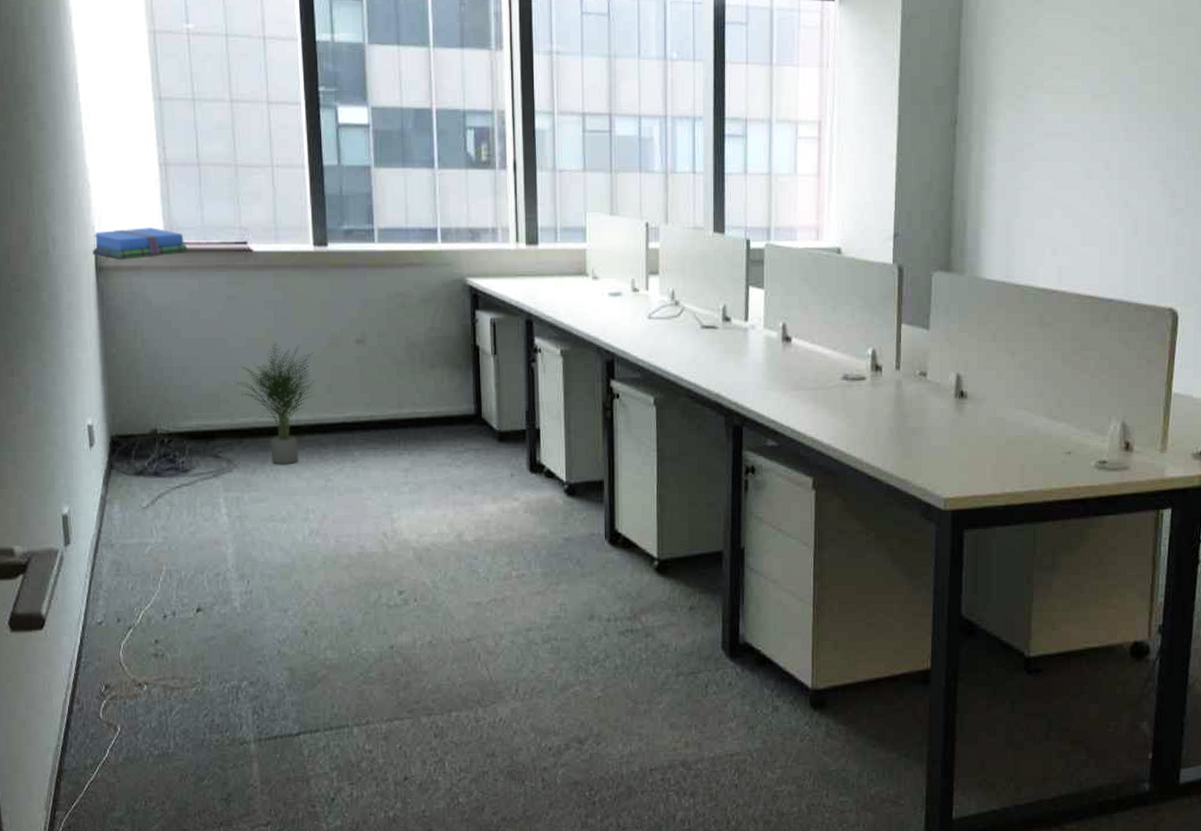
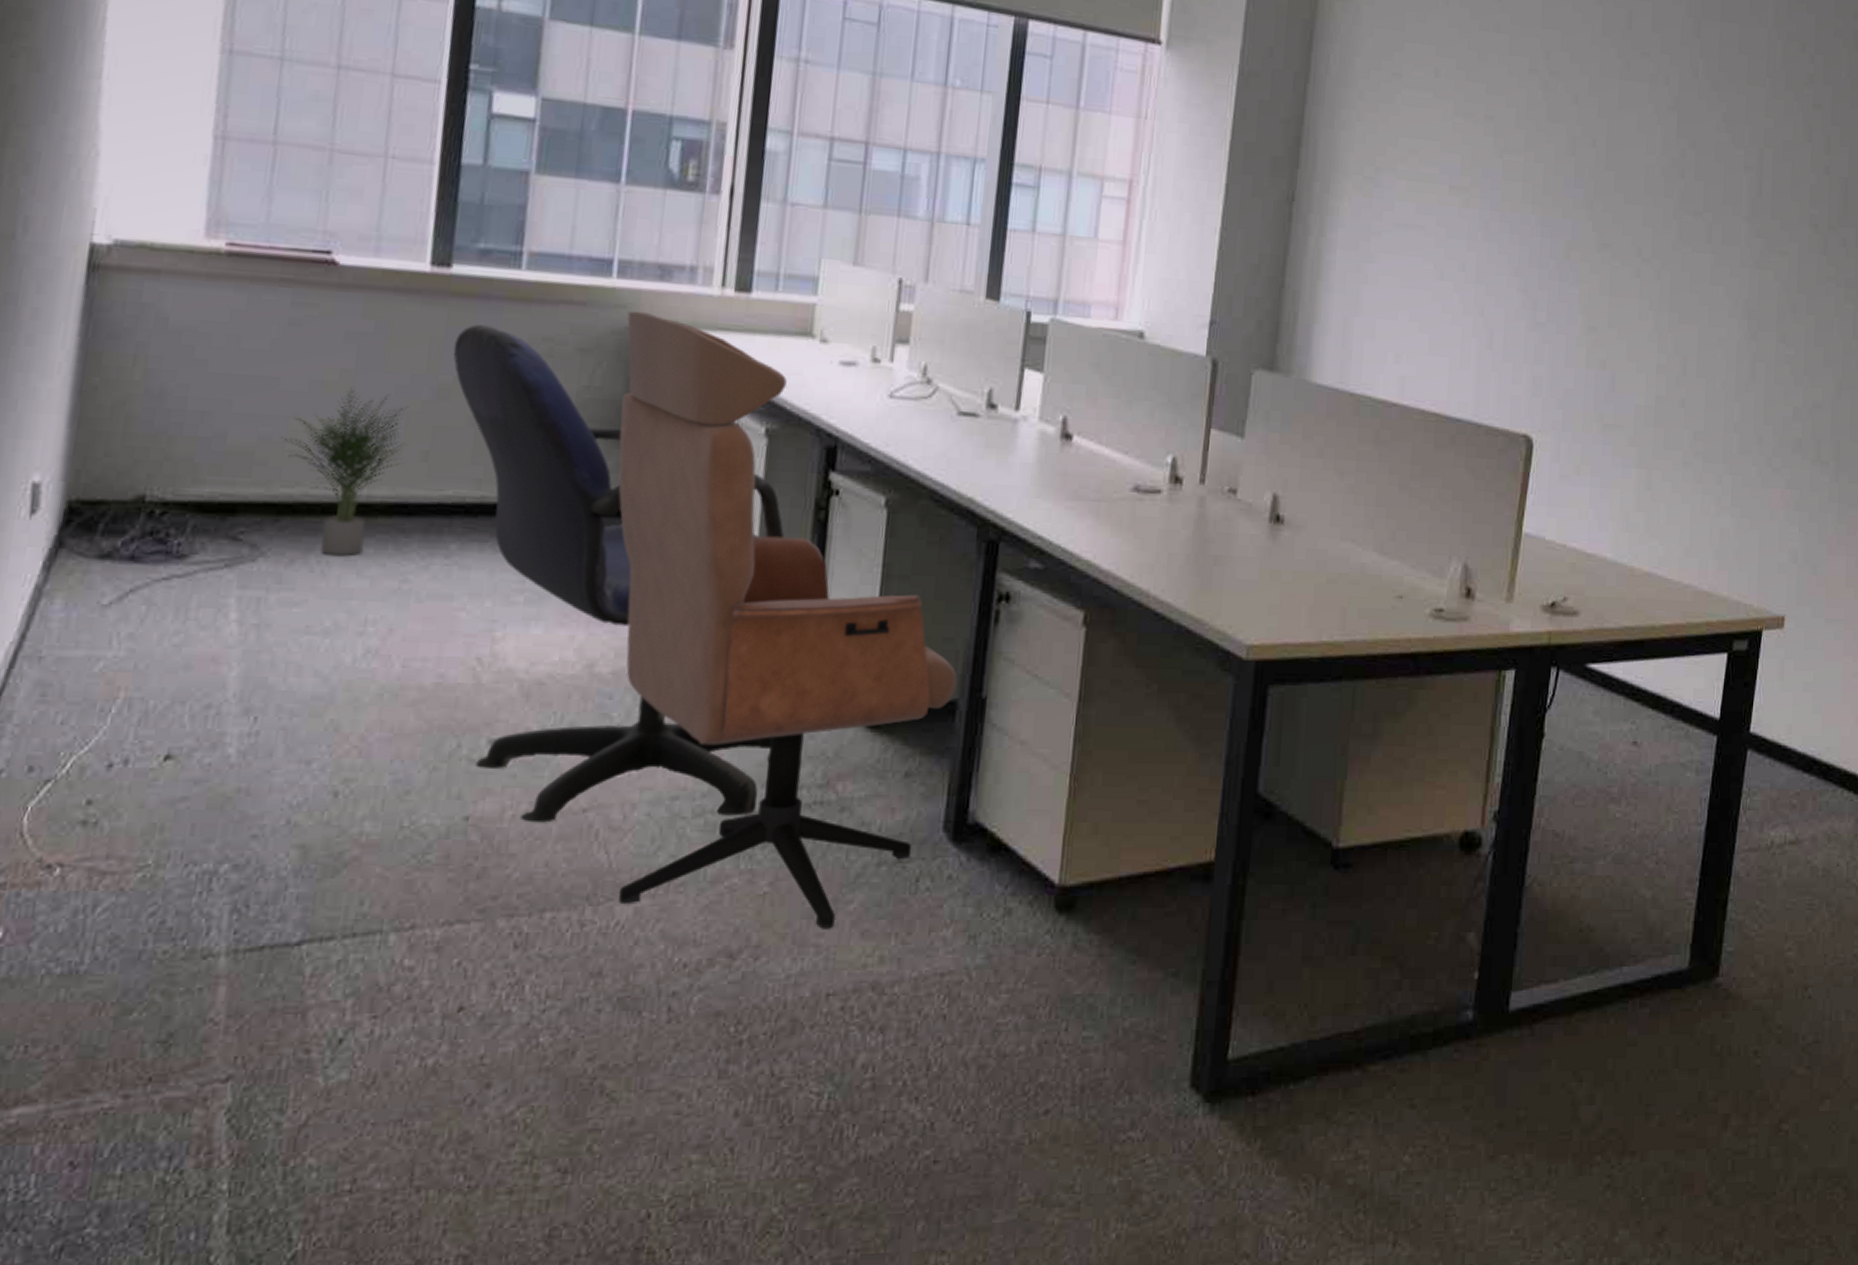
books: present [92,228,188,261] -> none [85,216,239,259]
office chair: none [337,288,592,648] -> present [453,324,785,821]
office chair: none [452,267,721,723] -> present [618,311,958,929]

